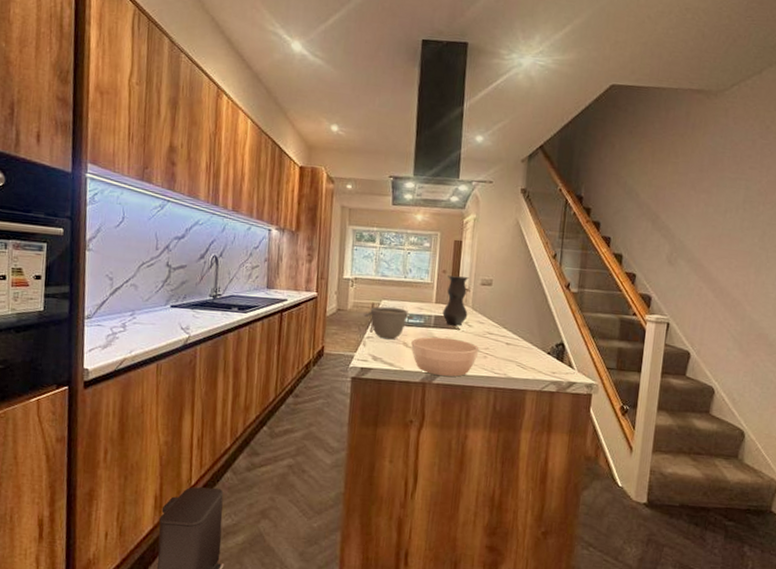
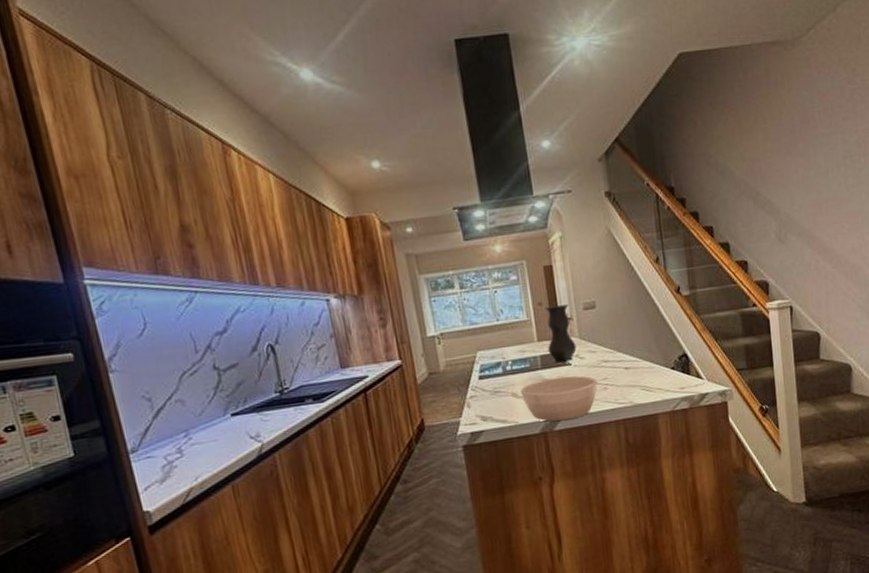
cooking pot: present [363,302,414,339] -> none [460,356,518,394]

